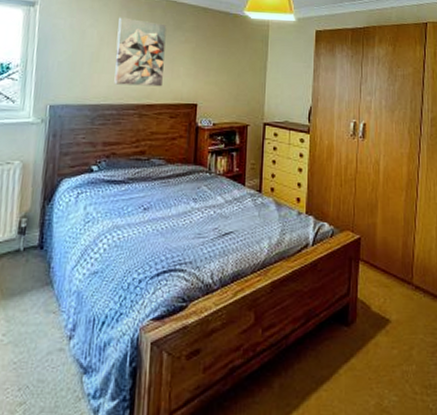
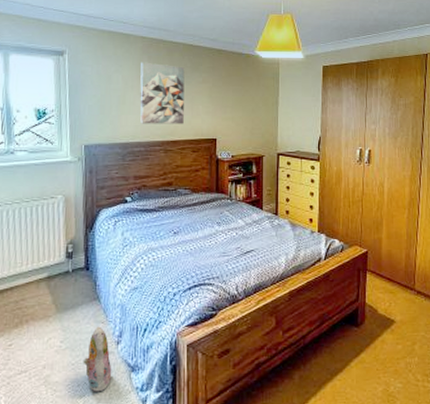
plush toy: none [27,317,61,399] -> present [83,326,112,392]

